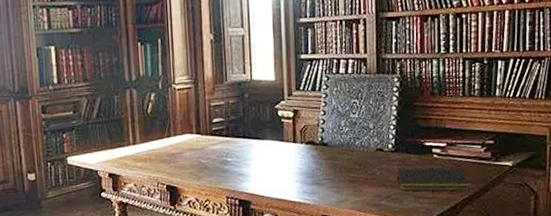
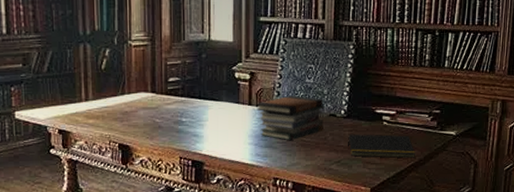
book stack: none [301,131,371,178] -> present [256,96,325,141]

